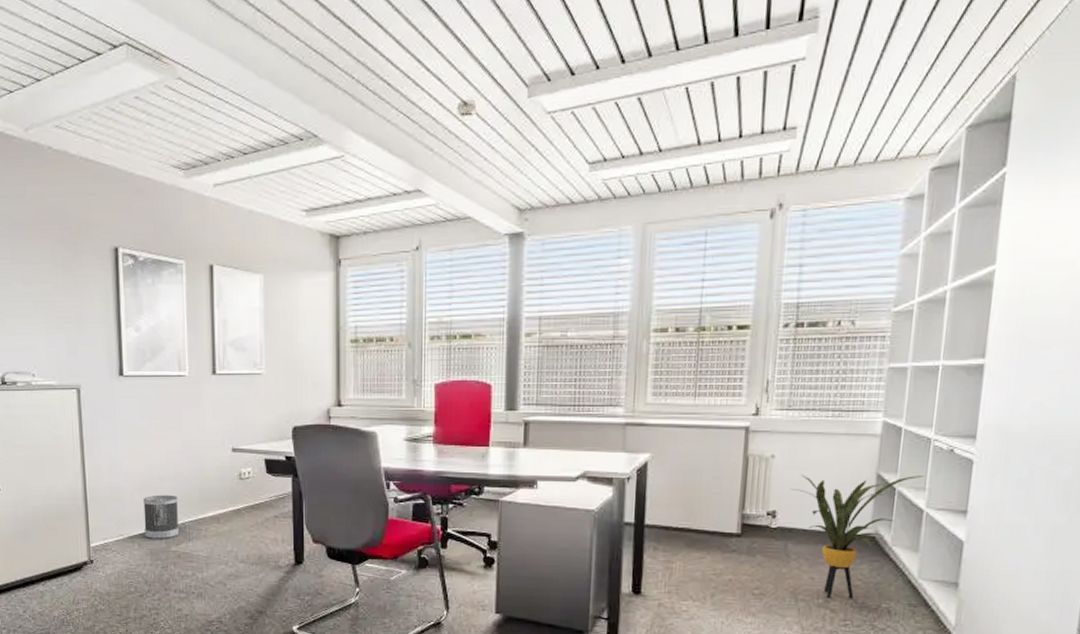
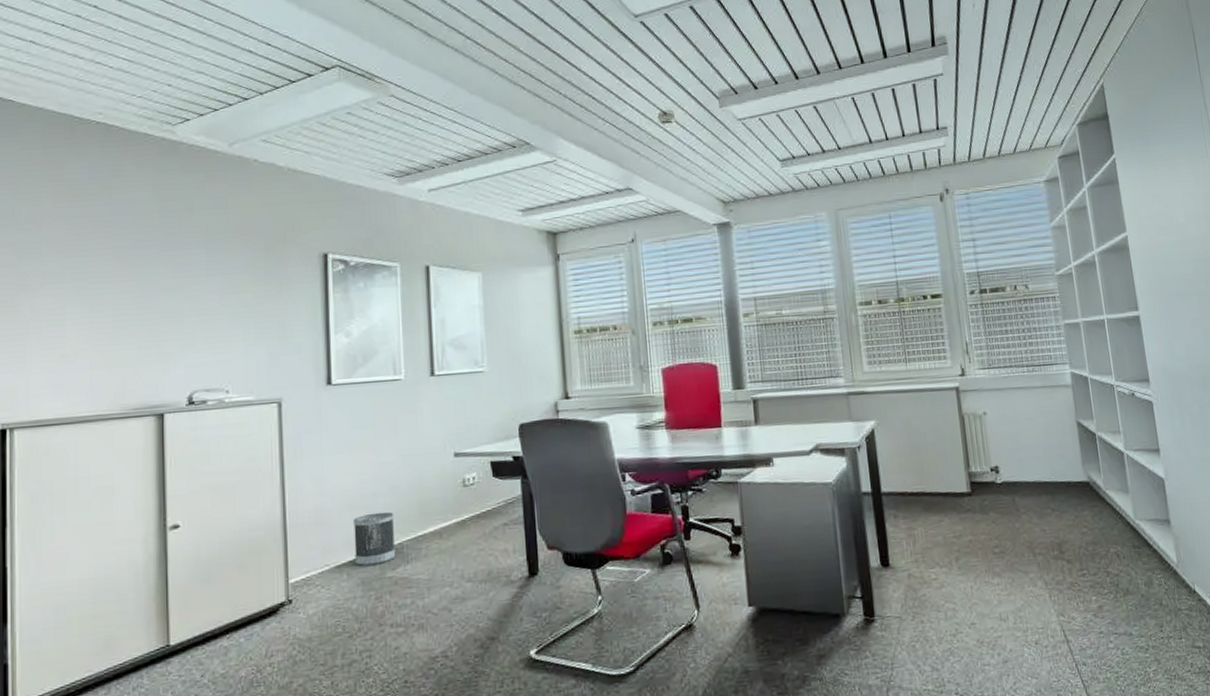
house plant: present [791,475,924,599] -> none [1007,420,1116,549]

